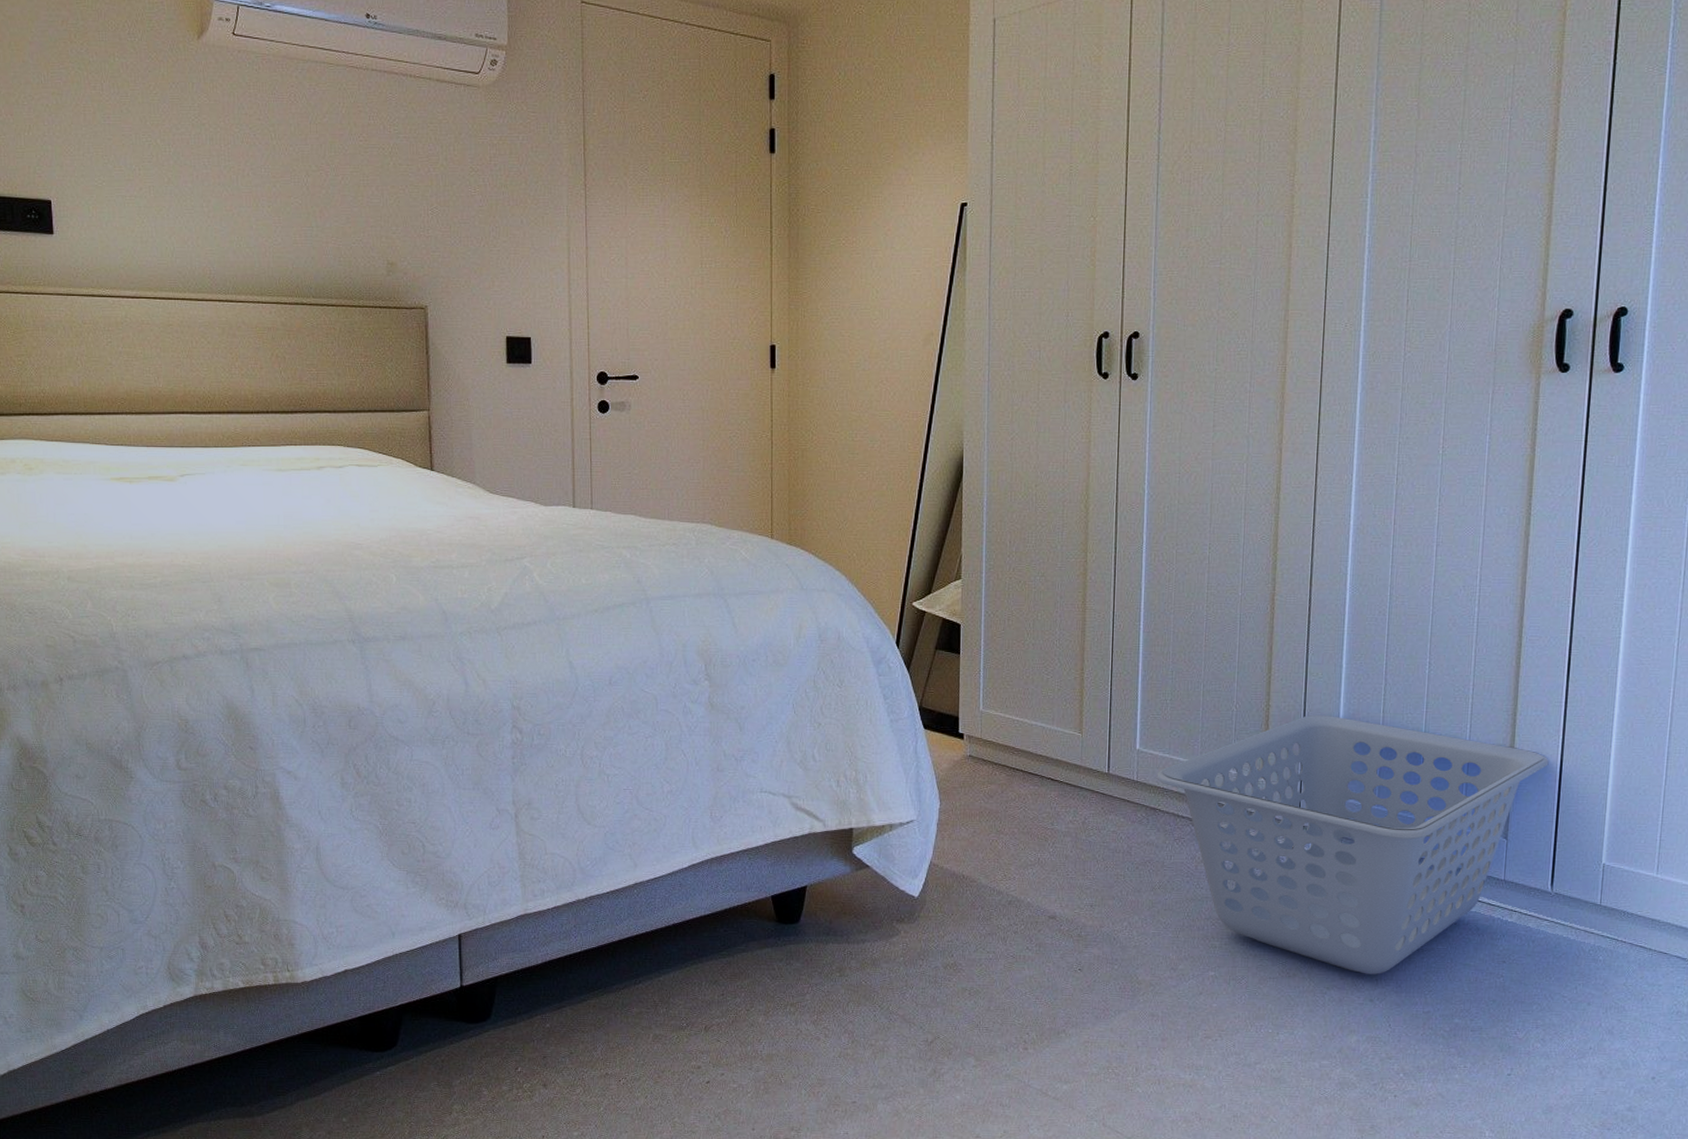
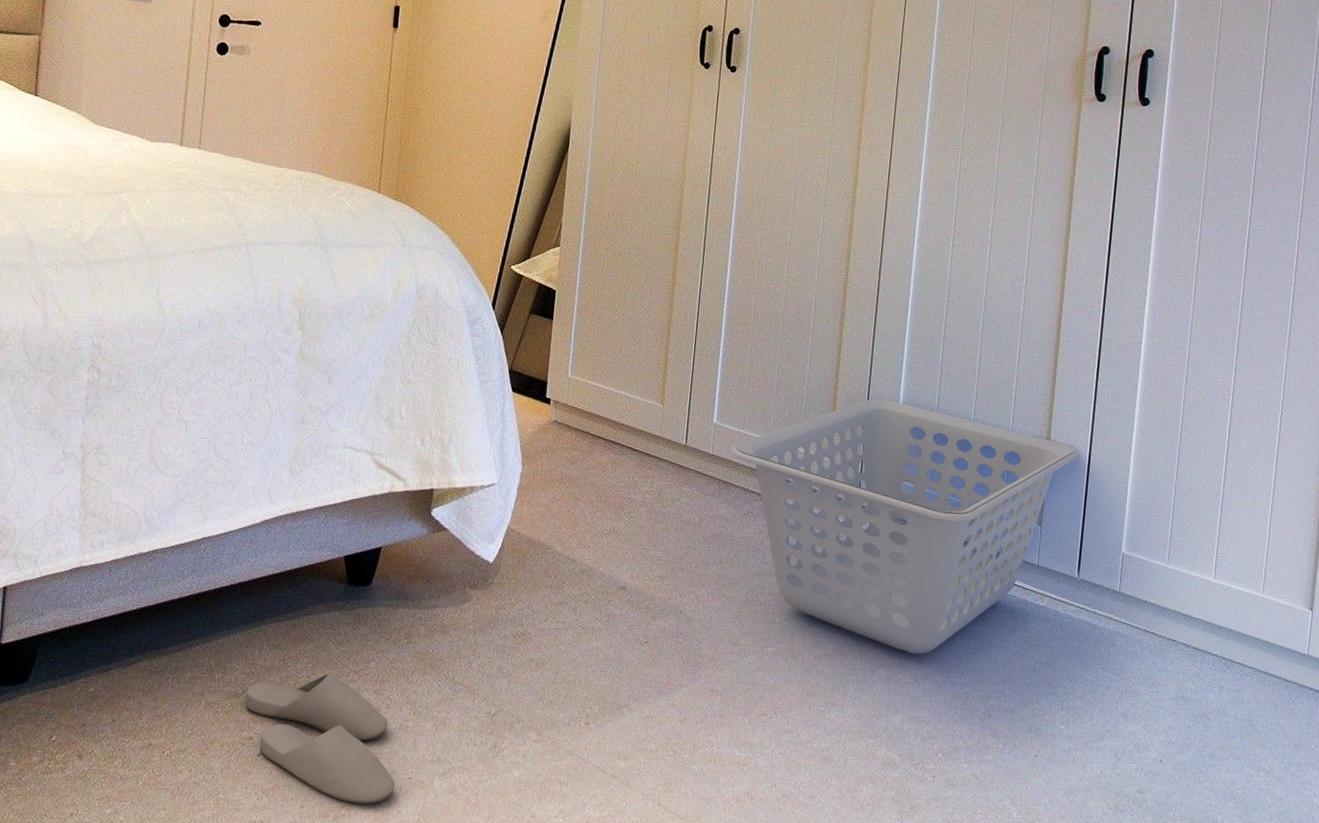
slippers: none [690,1007,840,1126] -> present [245,674,395,804]

